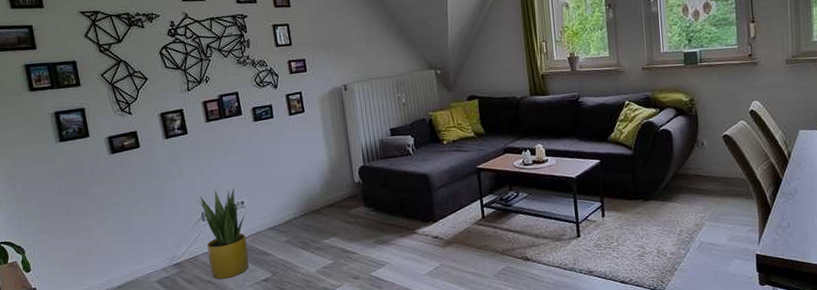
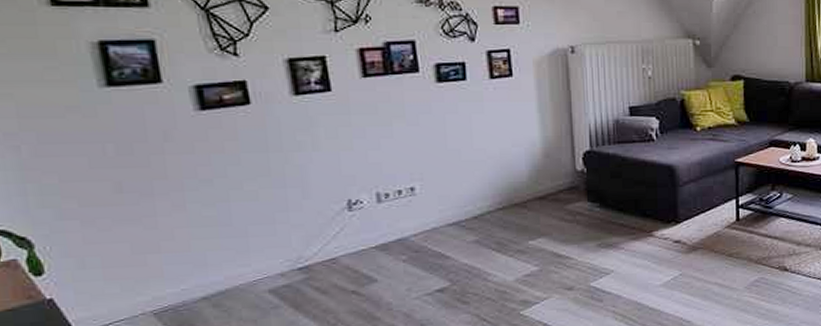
planter: present [199,187,249,280] -> none [344,168,418,289]

